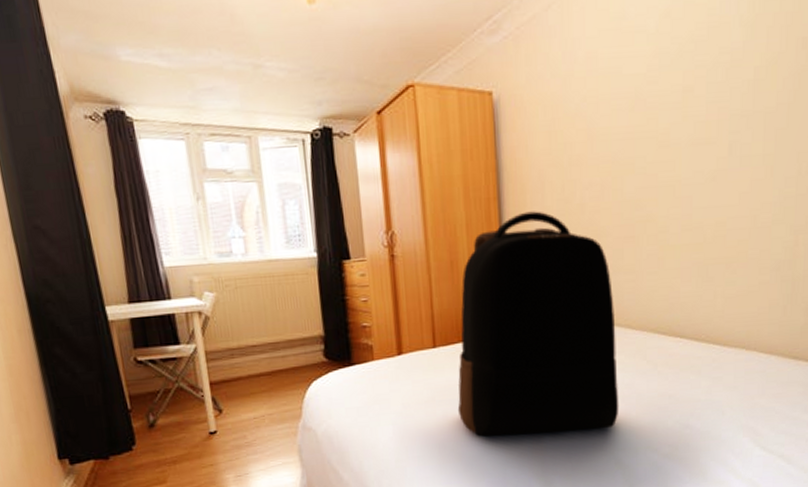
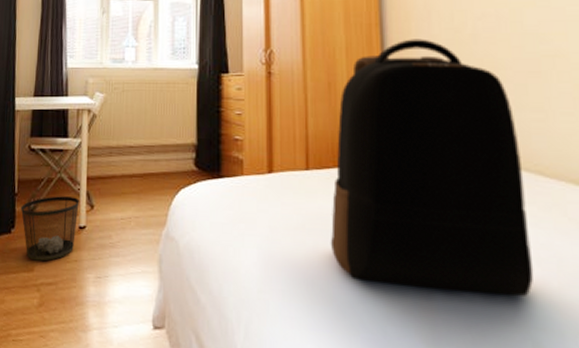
waste bin: none [138,404,207,473] -> present [20,196,79,262]

